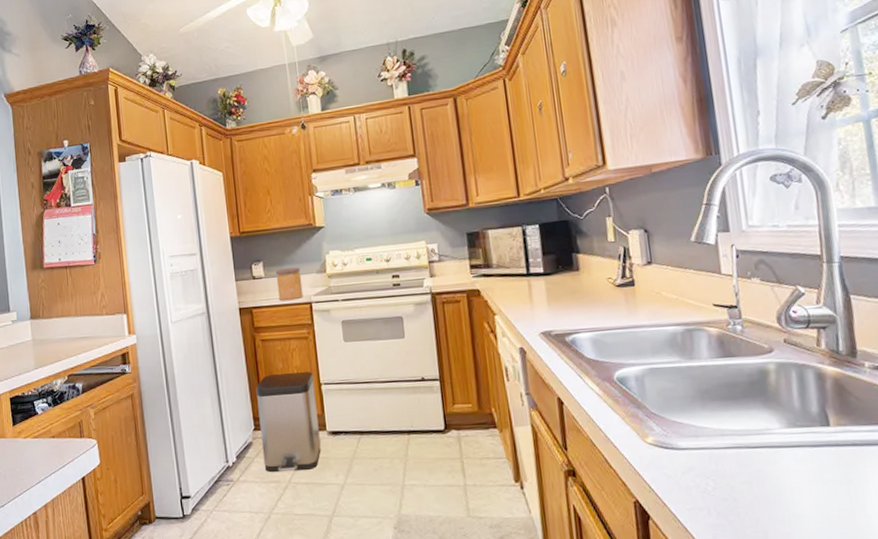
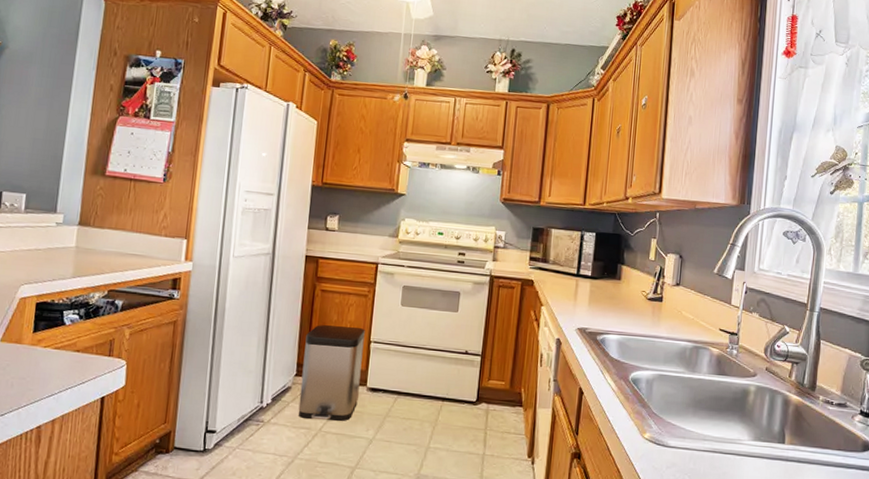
jar: present [275,267,303,301] -> none [347,226,374,258]

